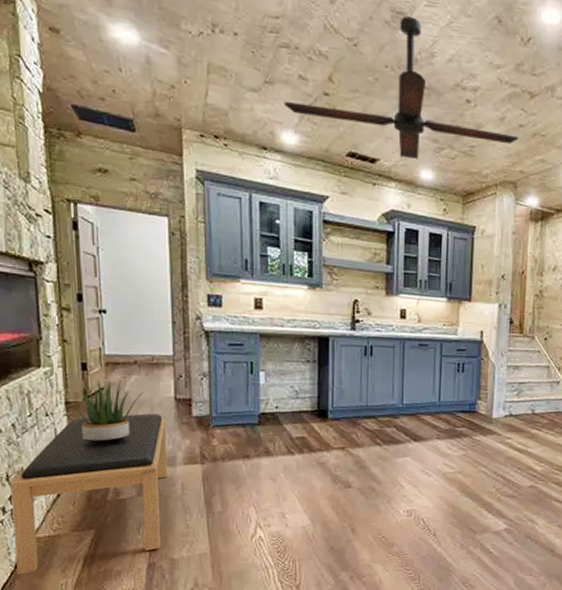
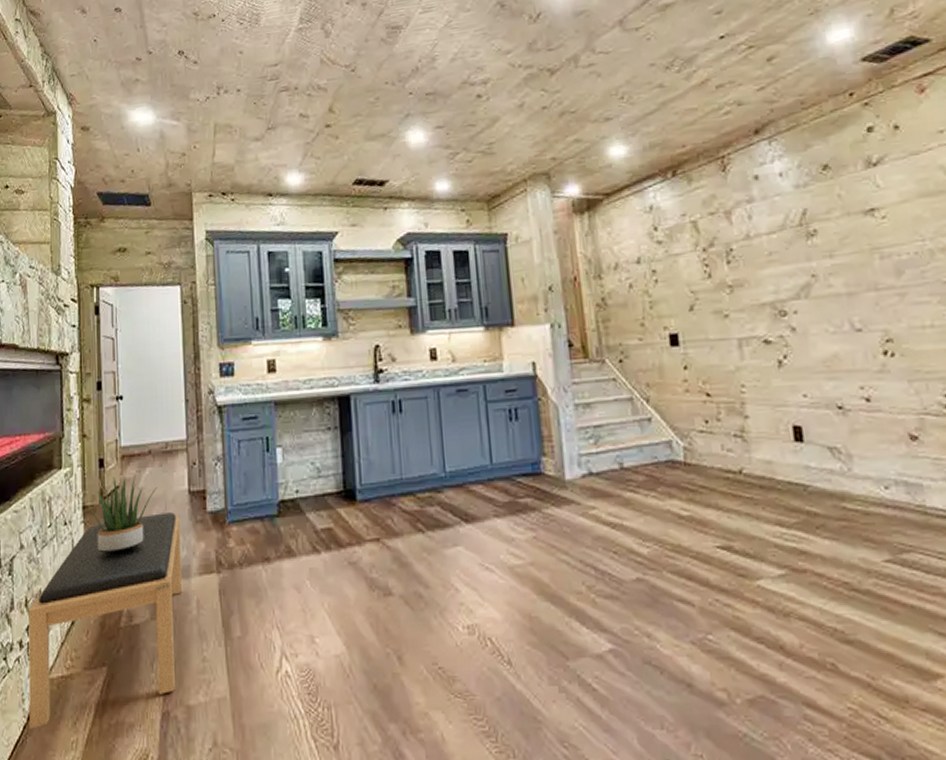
ceiling fan: present [283,16,519,159] -> none [286,27,544,173]

